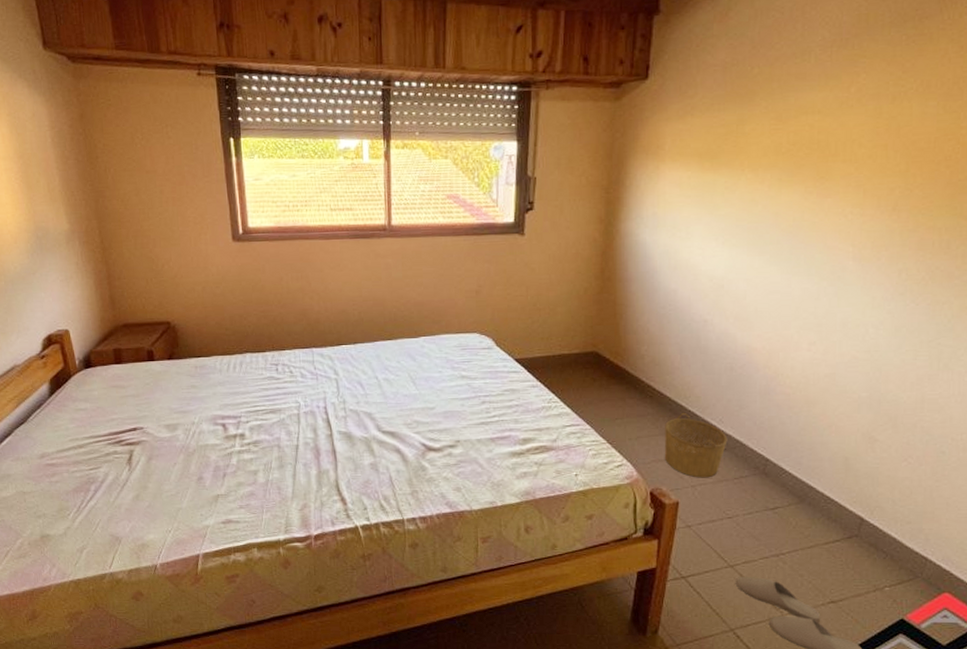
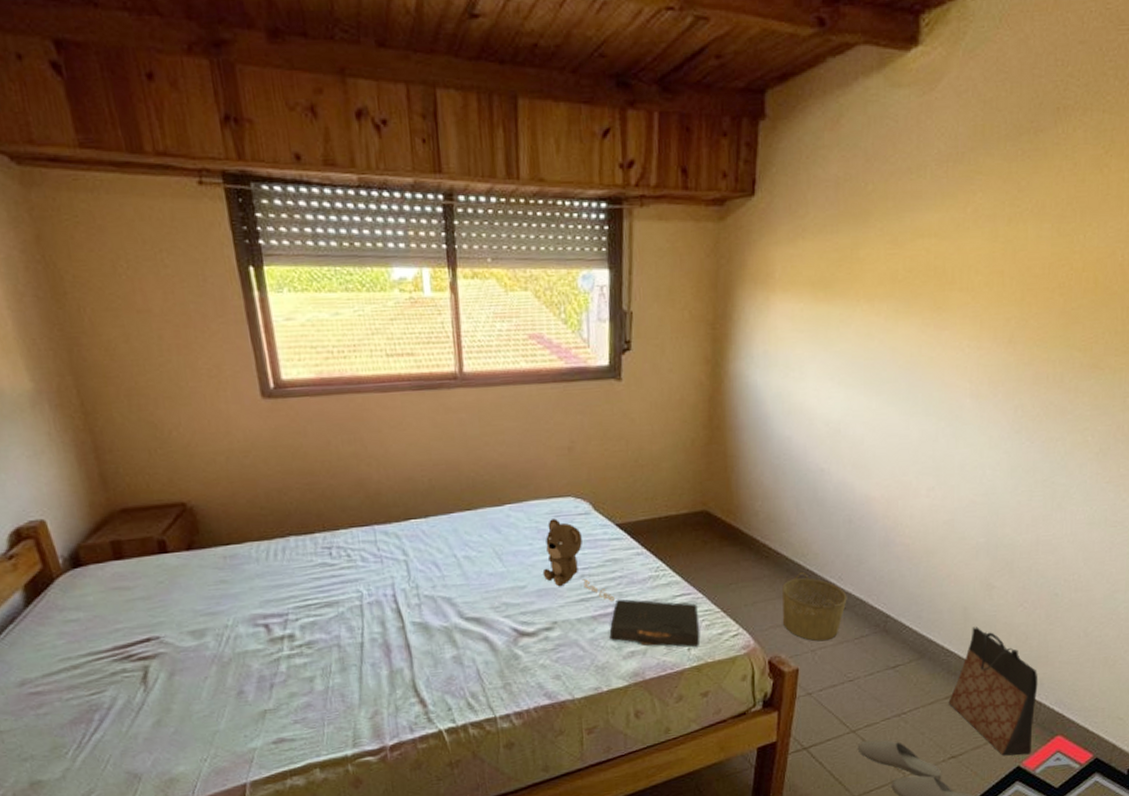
teddy bear: none [449,351,512,427] -> present [542,518,616,602]
book: none [505,425,587,473] -> present [609,599,700,647]
bag: none [828,477,924,608] -> present [948,627,1038,756]

